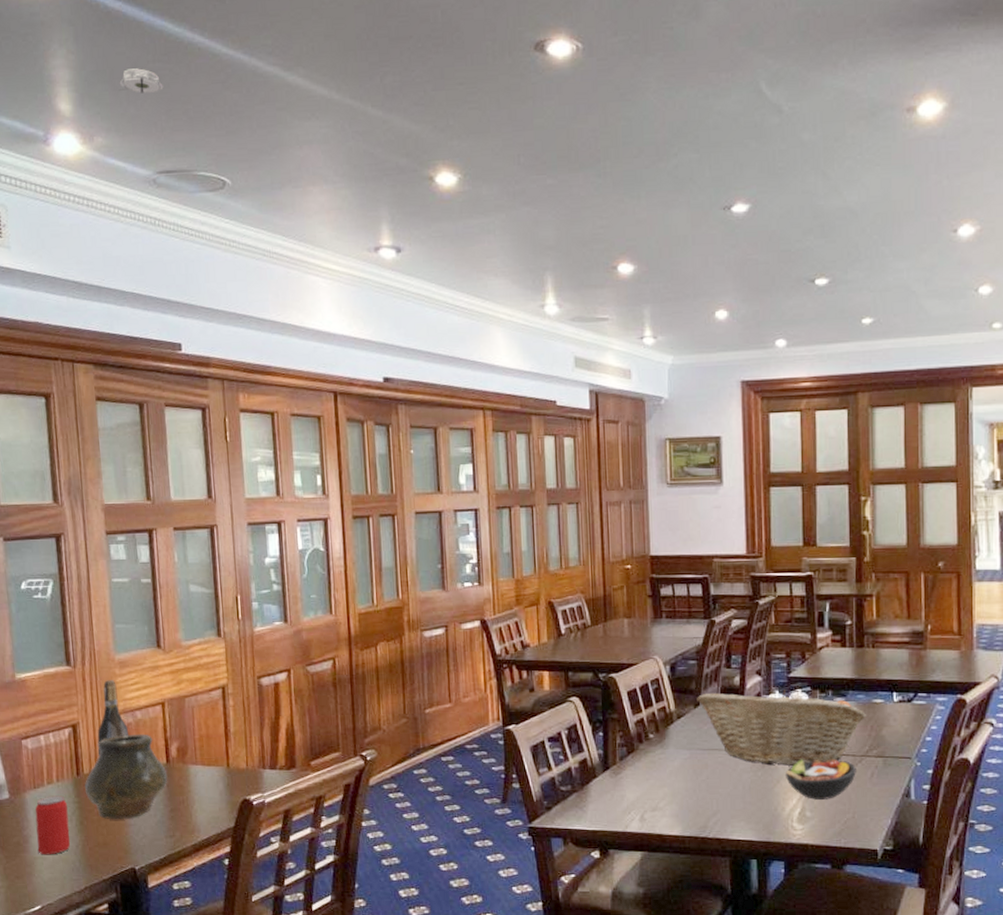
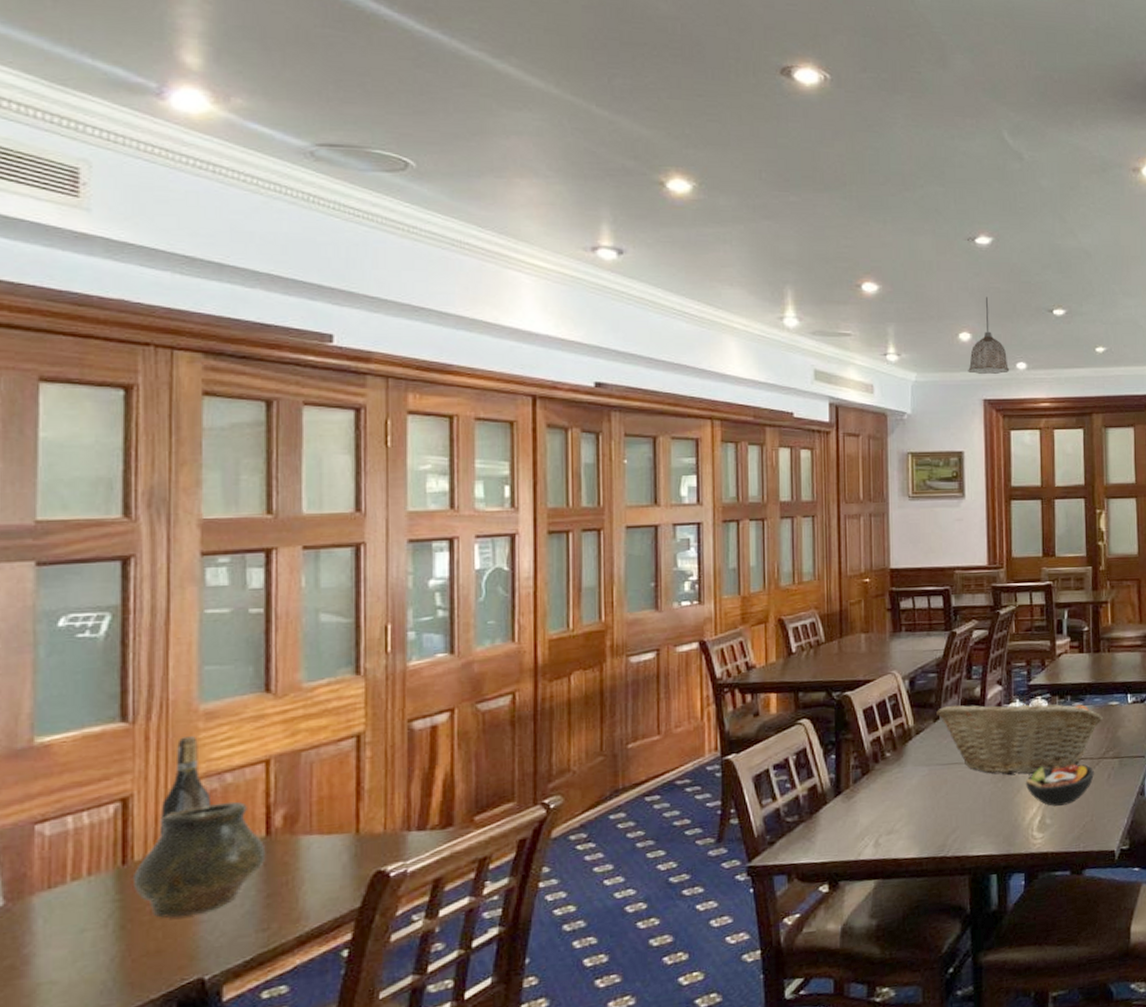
beverage can: present [35,795,71,855] -> none [44,893,102,979]
smoke detector: present [118,68,164,93] -> none [271,30,334,59]
pendant lamp: none [725,270,769,355] -> present [968,296,1010,375]

